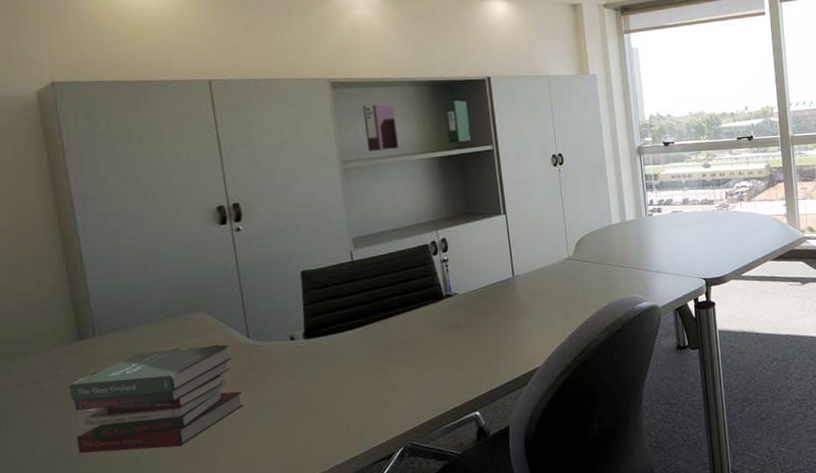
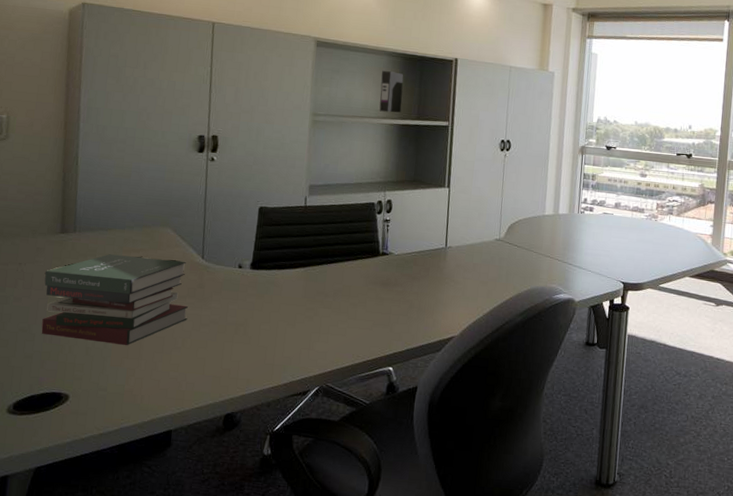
binder: present [363,104,399,151] -> none [337,66,367,111]
binder: none [410,102,439,147] -> present [379,71,404,113]
binder: present [444,100,471,143] -> none [410,74,432,115]

